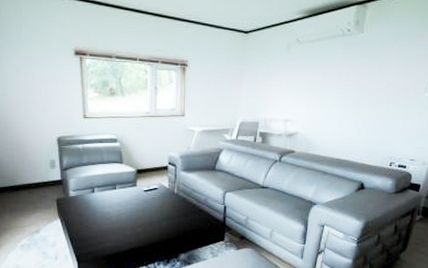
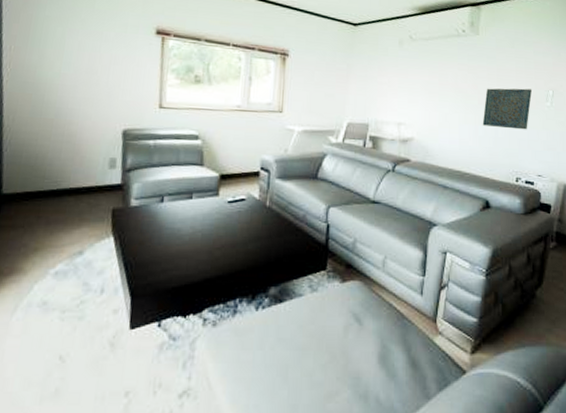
wall art: none [361,81,411,120] -> present [482,88,532,130]

